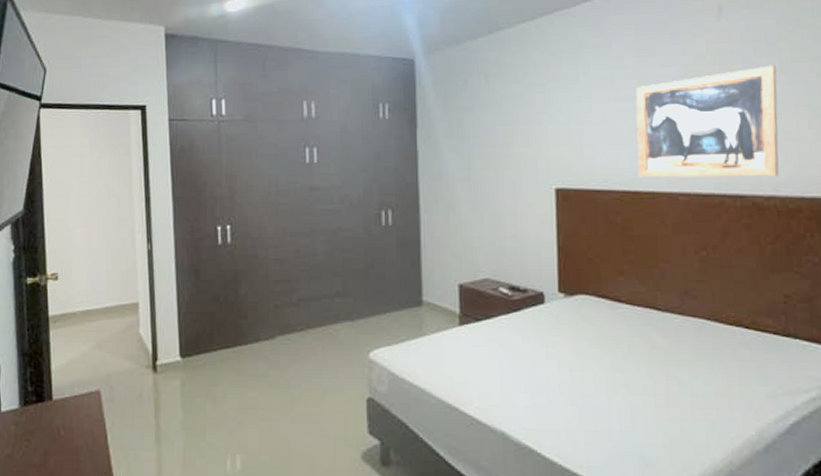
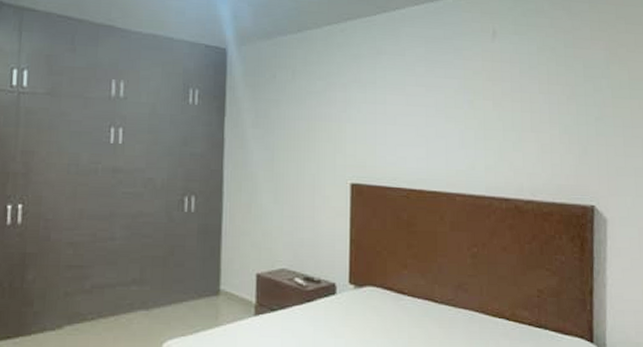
wall art: present [636,65,779,178] -> none [423,85,537,183]

